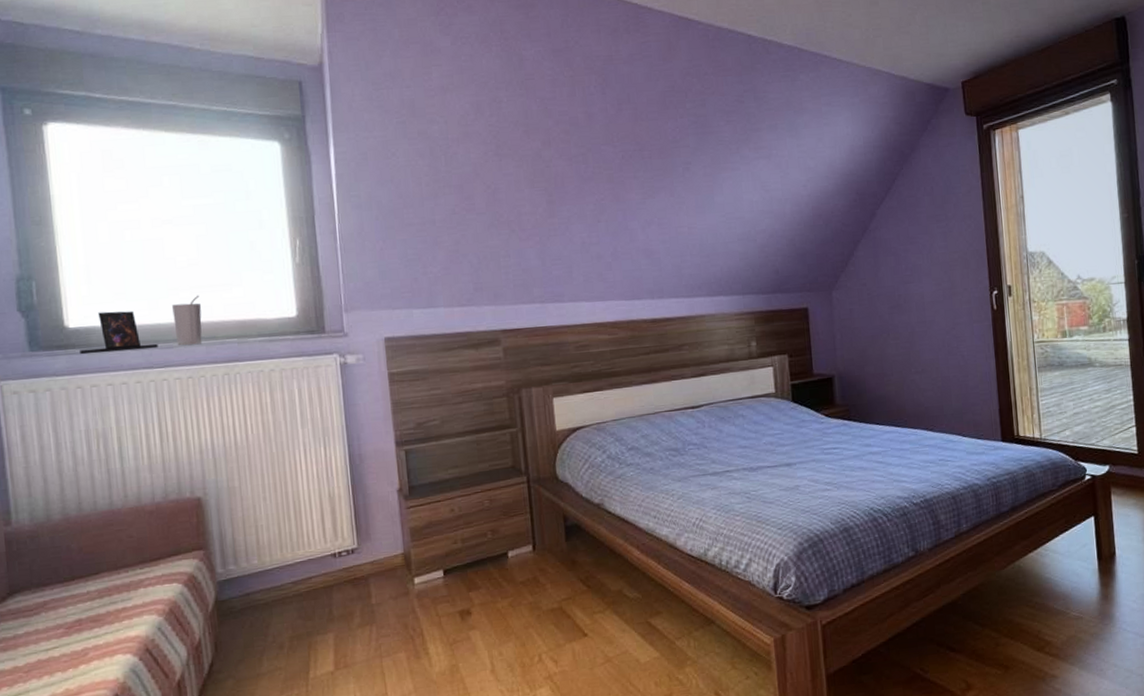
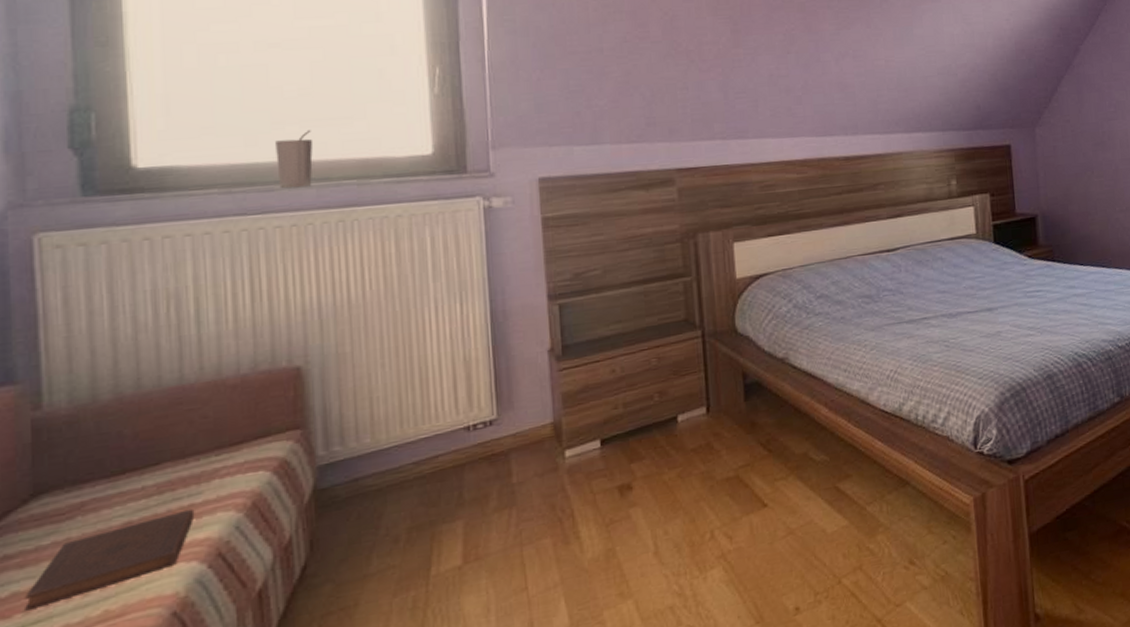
book: none [8,611,128,685] -> present [25,508,195,611]
photo frame: present [80,311,159,355] -> none [150,148,255,200]

